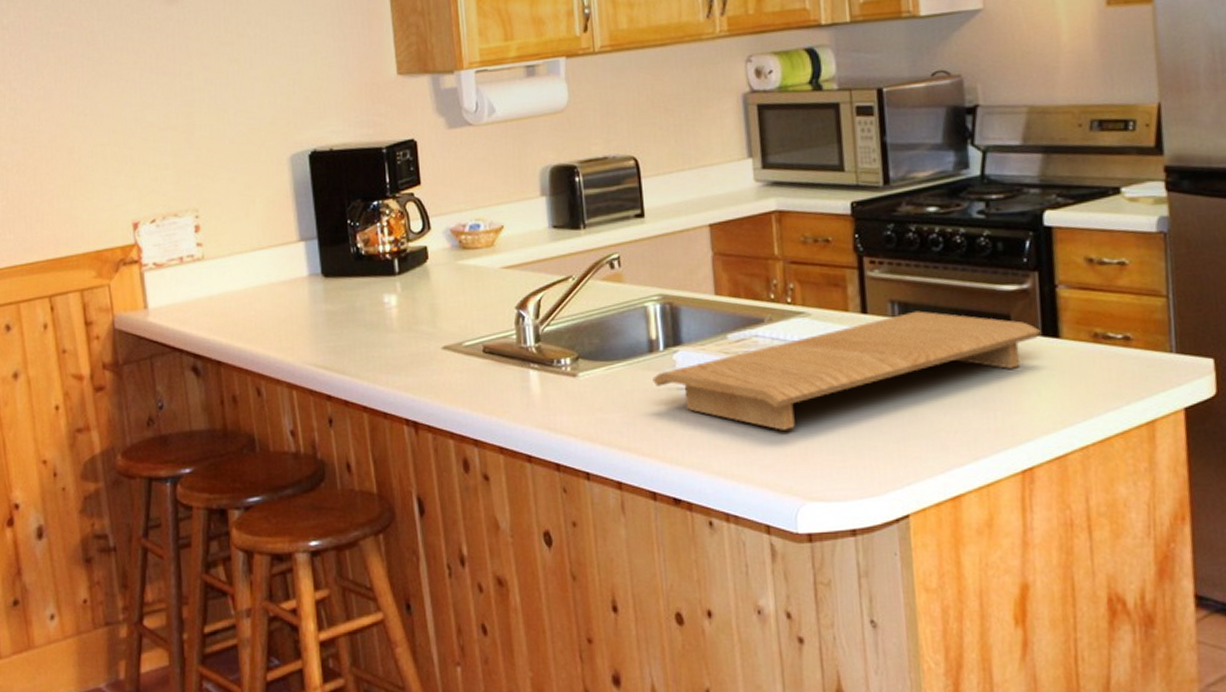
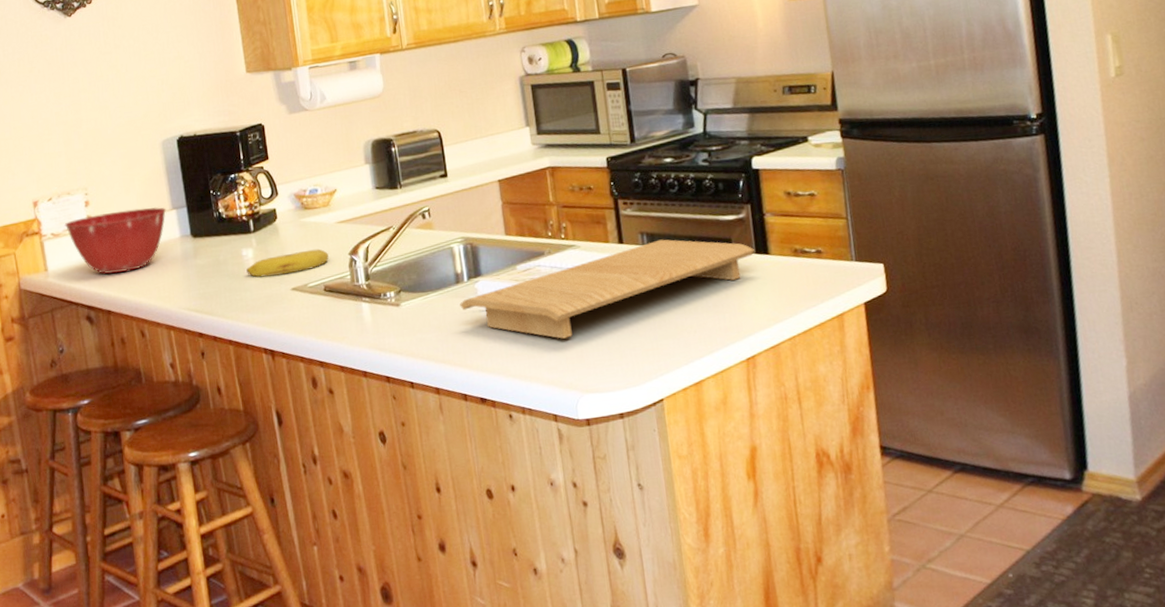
mixing bowl: none [169,236,293,316] -> present [64,206,167,274]
fruit: none [388,299,490,331] -> present [246,248,329,278]

